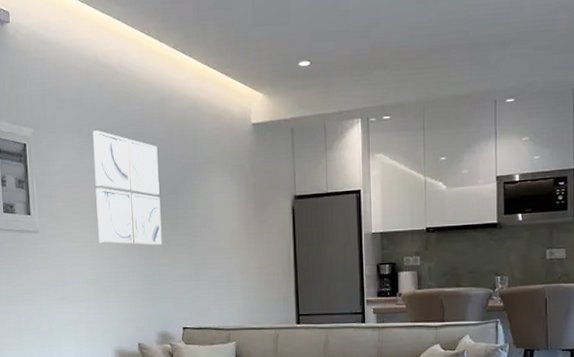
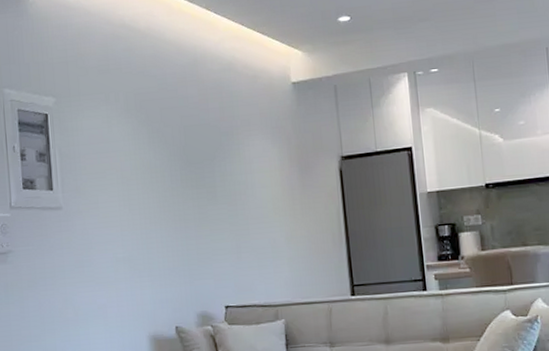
wall art: present [92,130,162,245] -> none [120,96,200,217]

